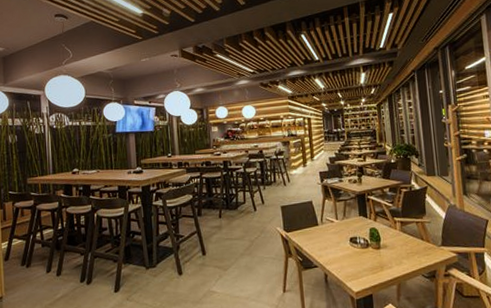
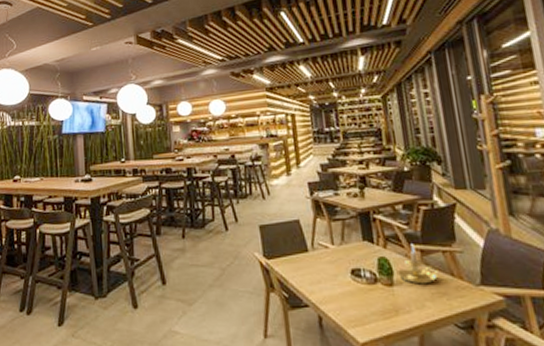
candle holder: none [383,217,414,247] -> present [396,244,440,285]

